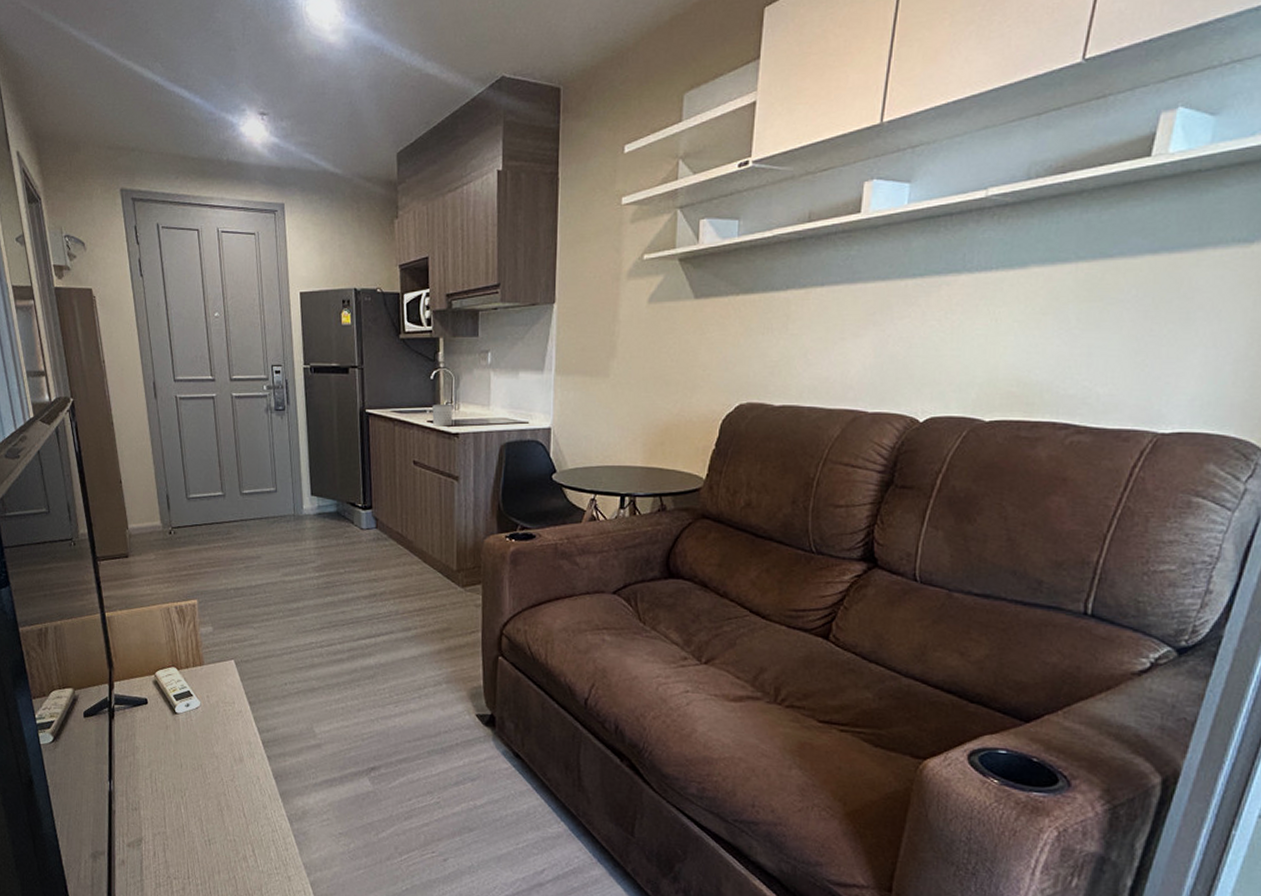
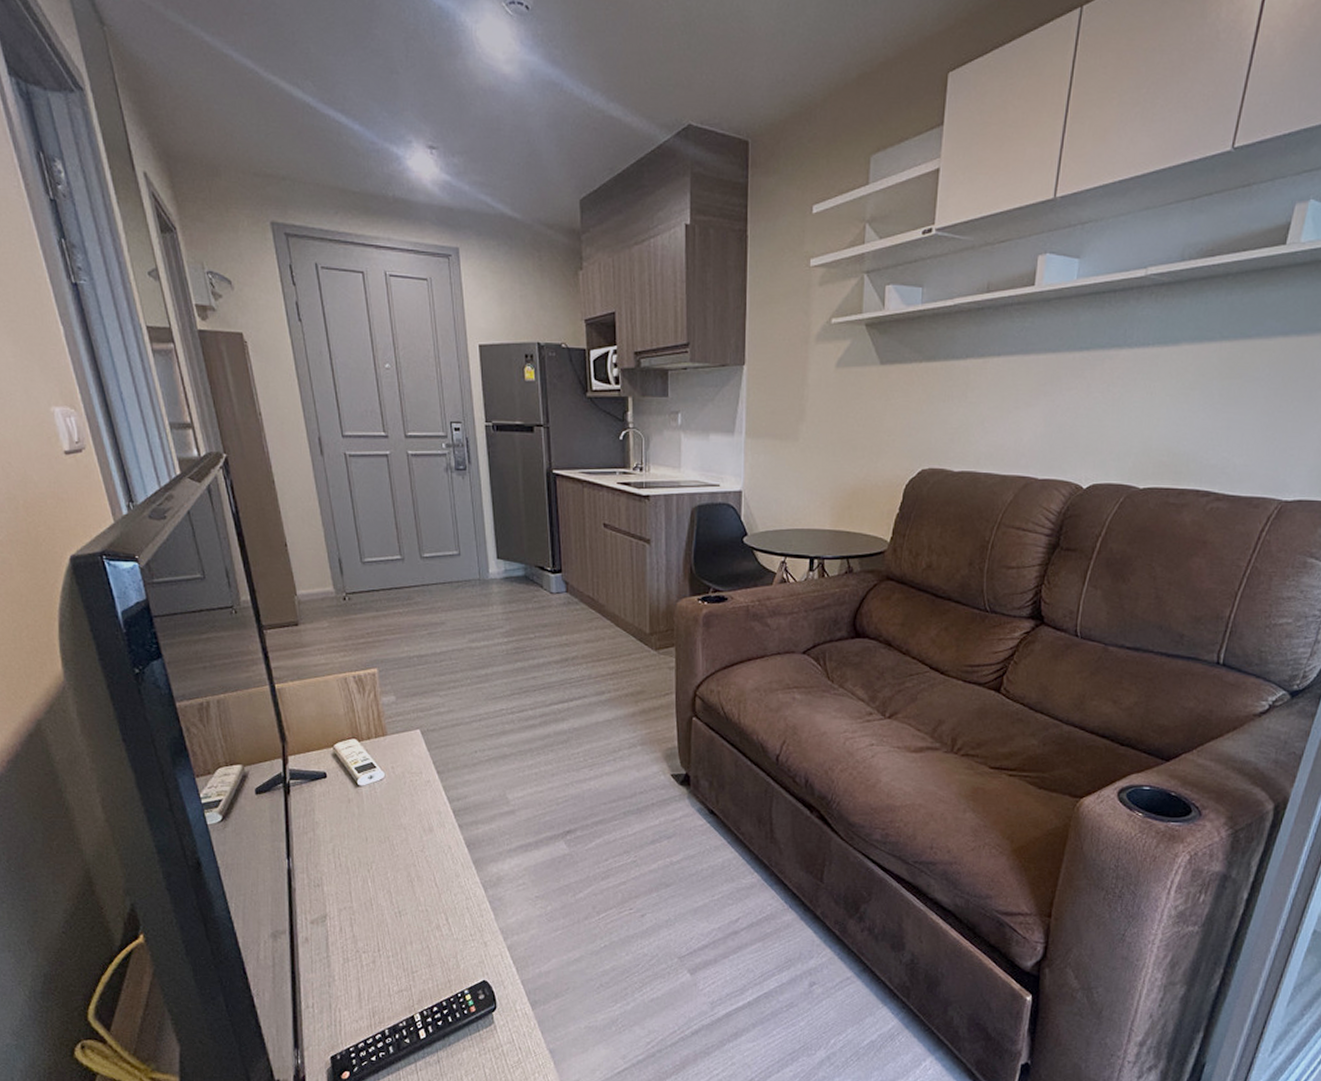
mug: present [432,403,453,428] -> none [622,465,644,490]

